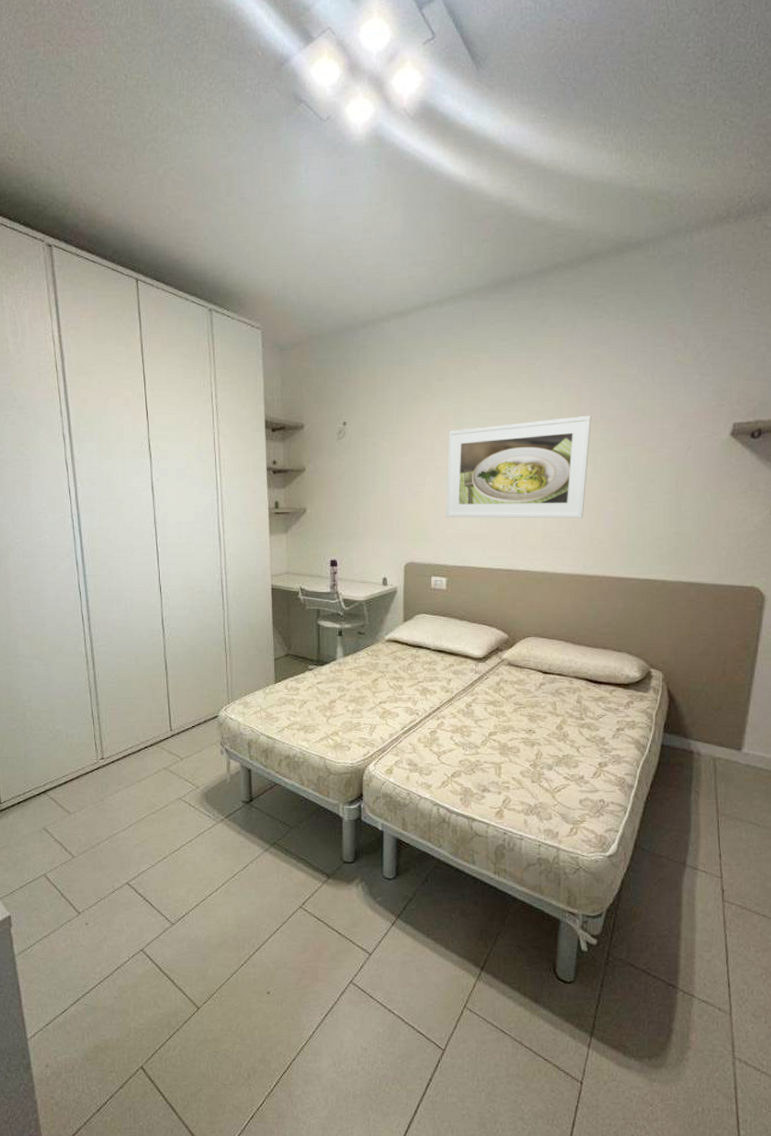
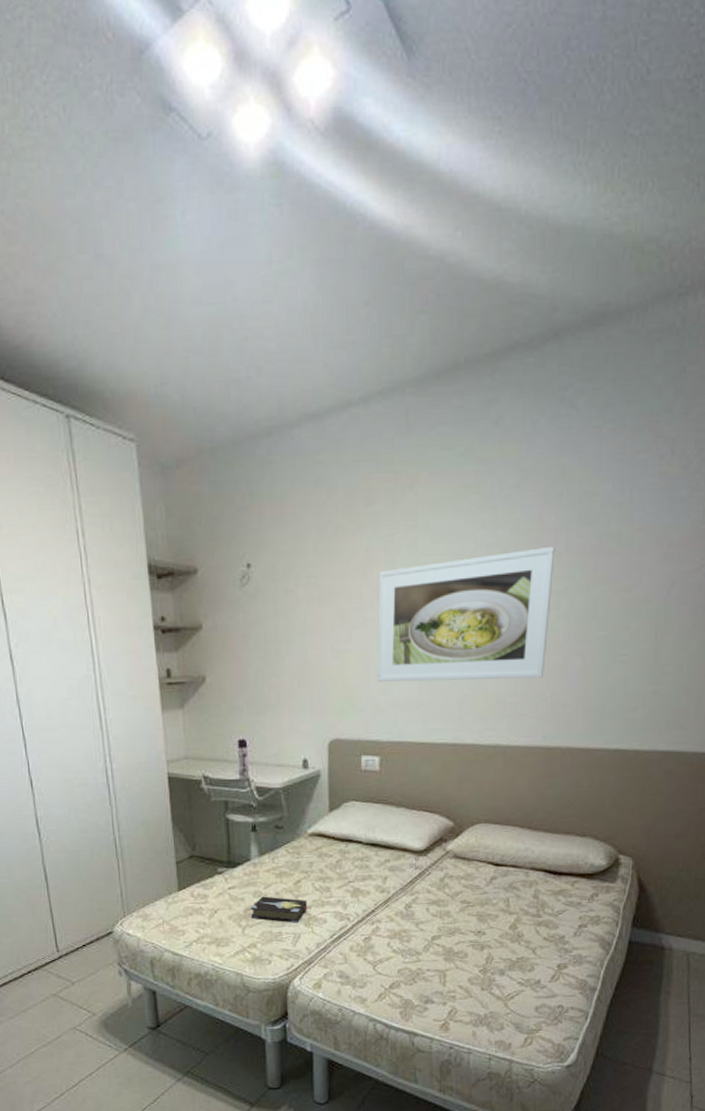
hardback book: none [335,691,383,715] -> present [251,896,308,923]

